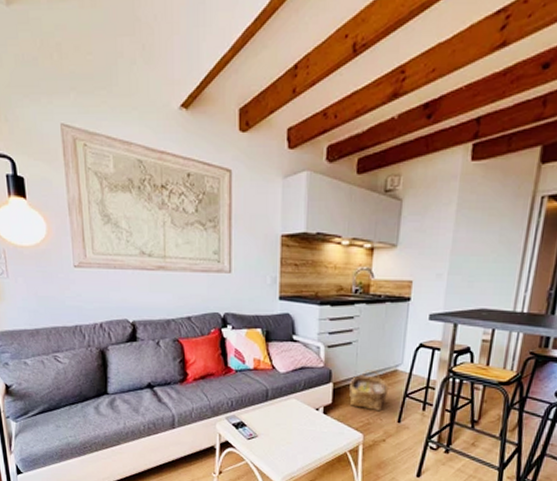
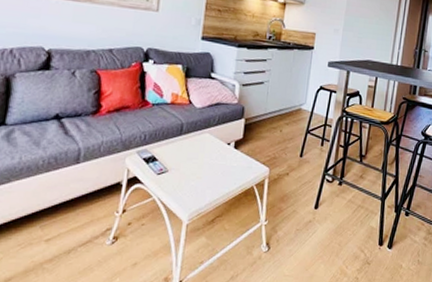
woven basket: present [349,369,389,411] -> none [259,107,294,146]

